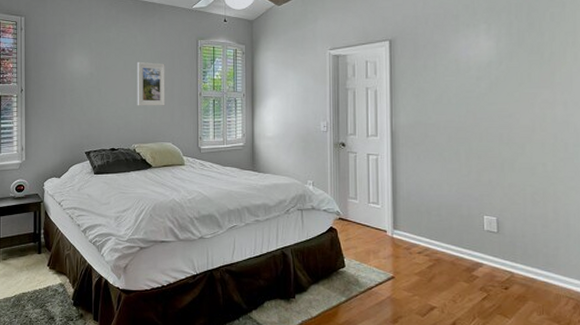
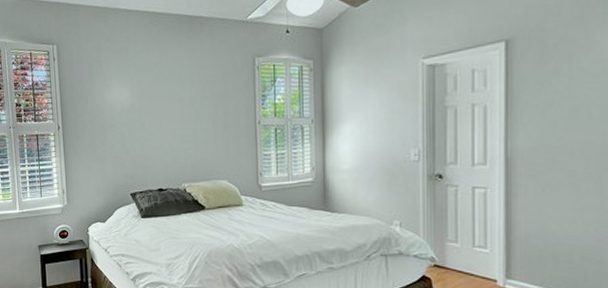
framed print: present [136,61,166,106] -> none [183,87,219,140]

